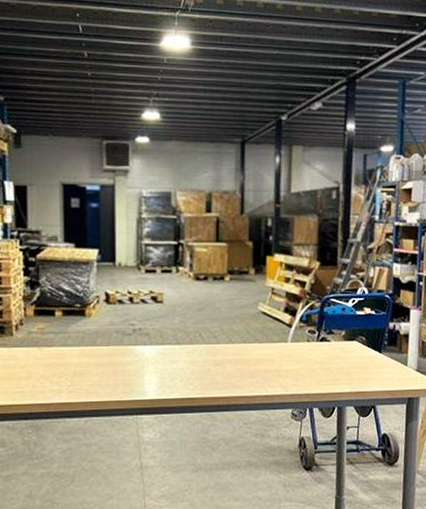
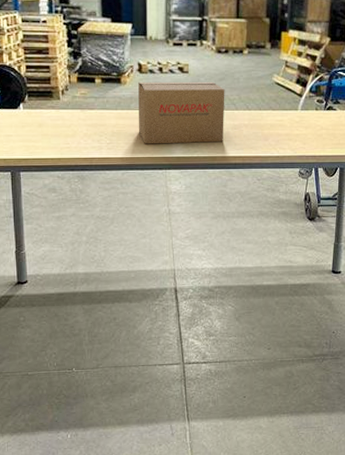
cardboard box: none [104,312,205,386] -> present [138,81,225,144]

